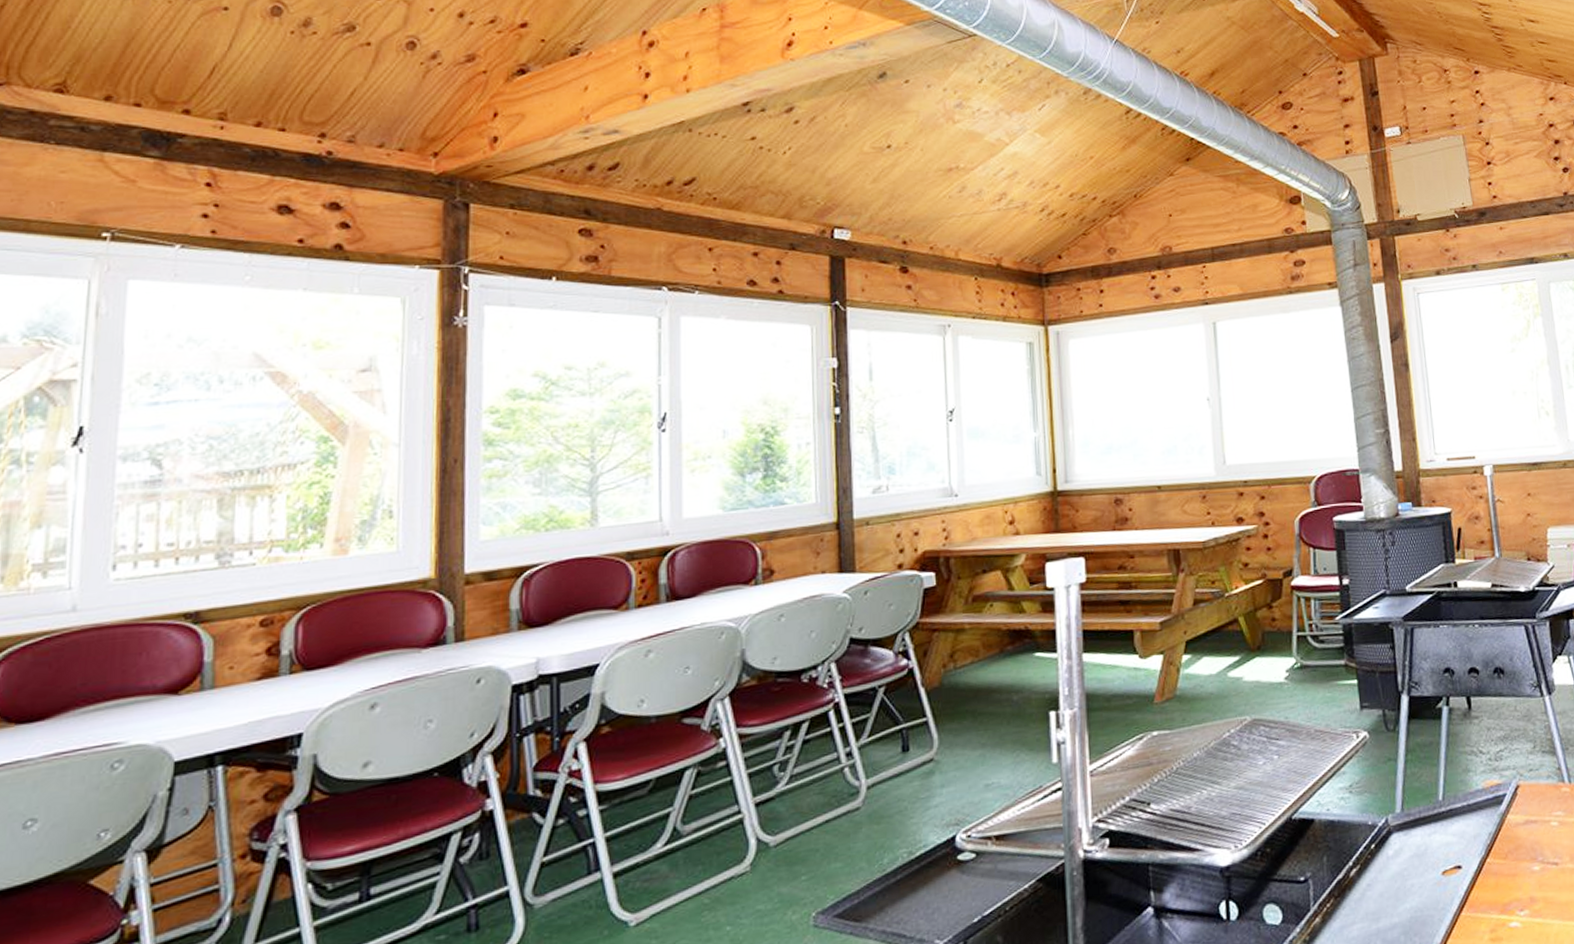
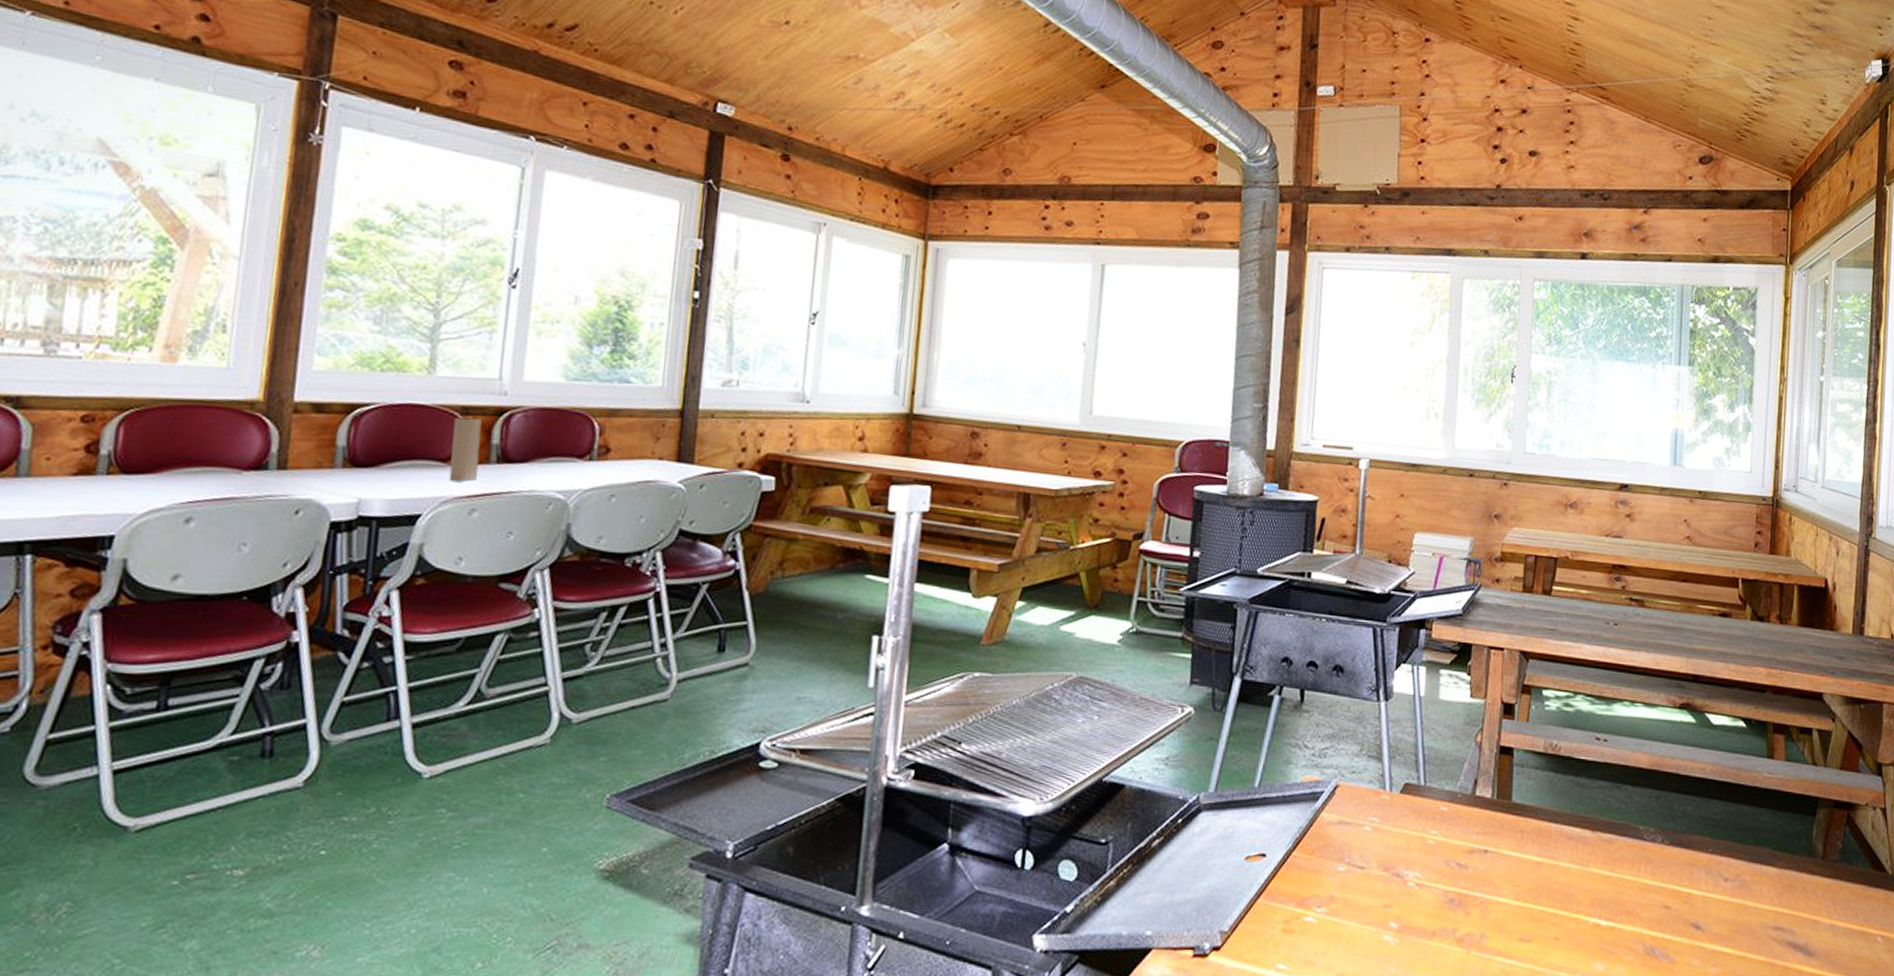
paper towel roll: none [621,562,649,628] -> present [448,417,482,483]

